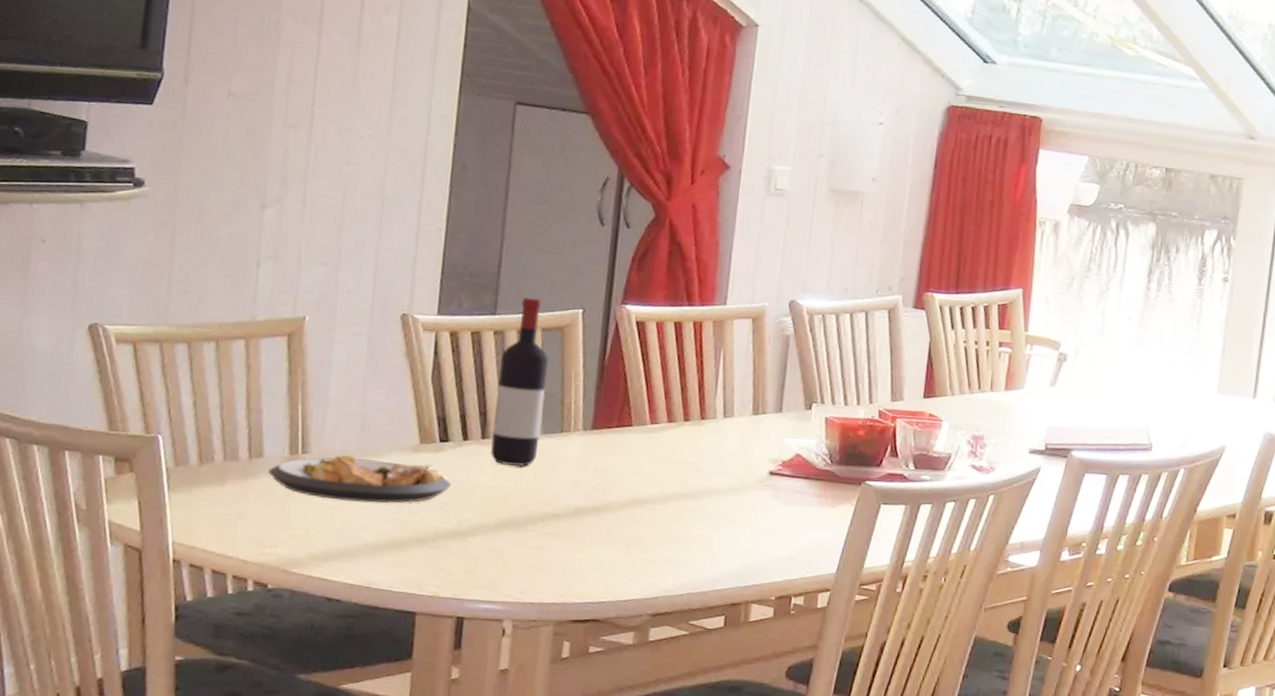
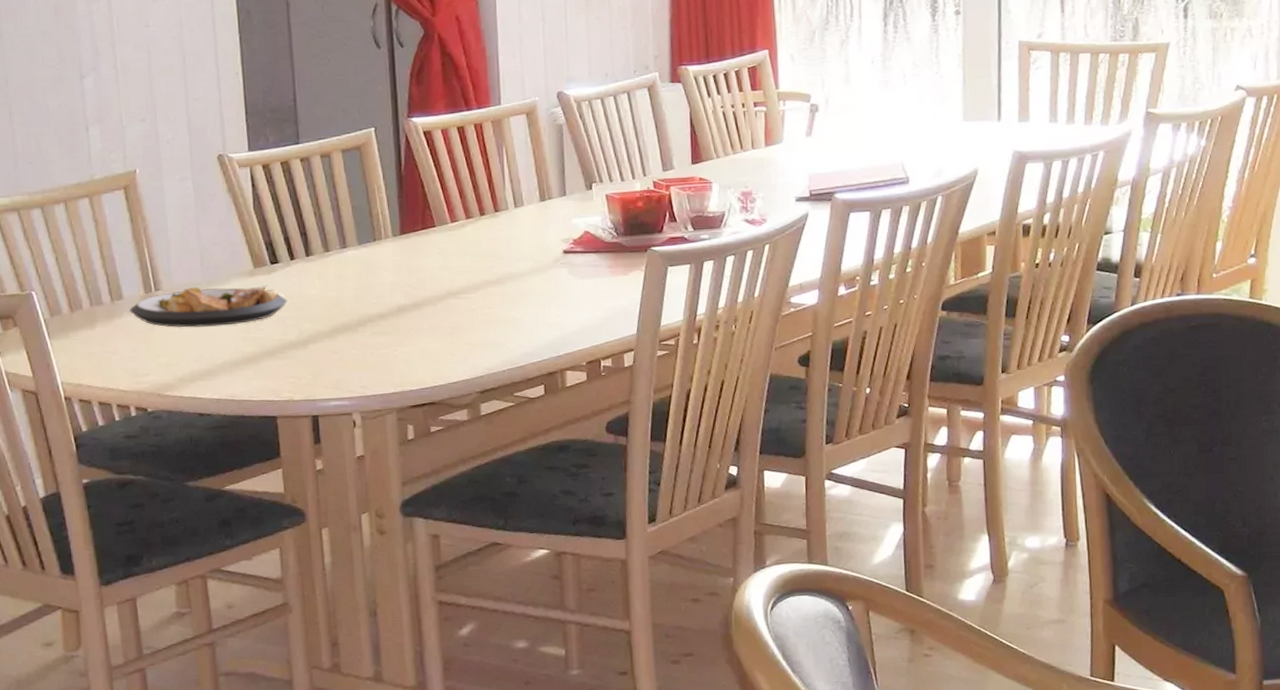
wine bottle: present [491,297,549,466] -> none [310,123,357,277]

